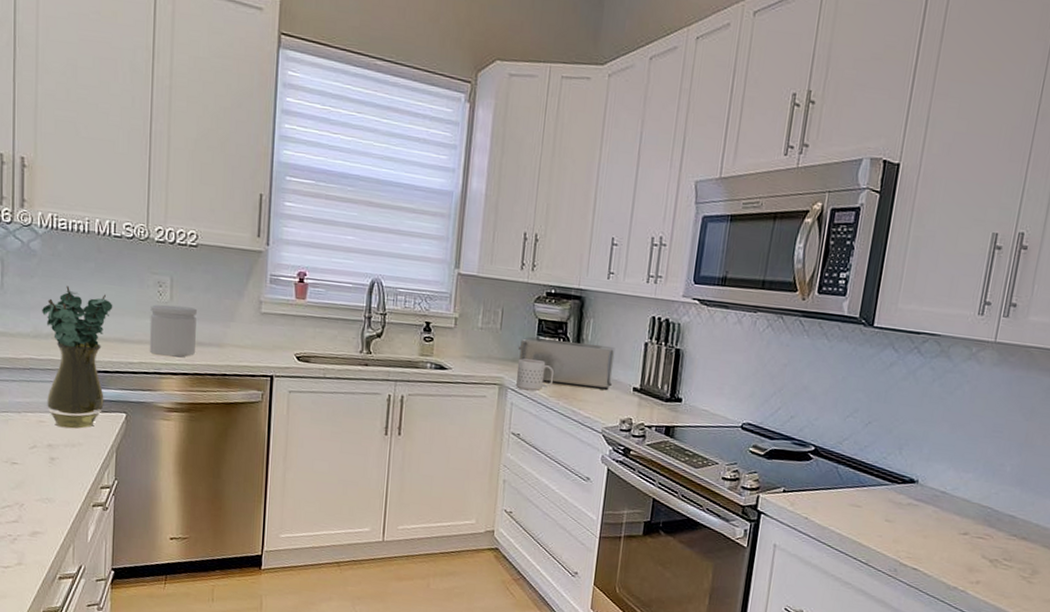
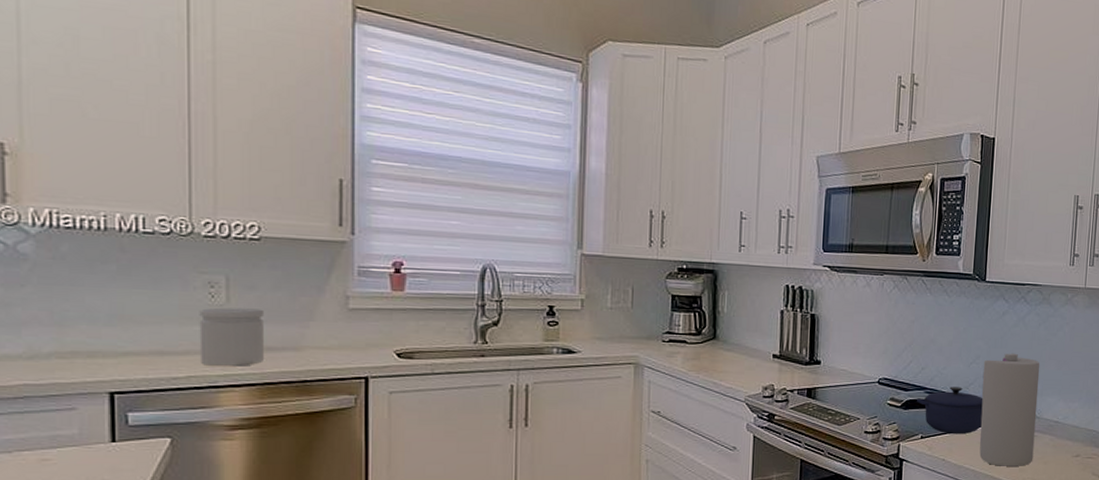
vase: present [42,285,113,429] -> none [40,293,146,464]
mug: present [516,358,555,391] -> none [652,335,692,367]
toaster: present [517,337,616,391] -> none [651,313,752,360]
cooking pot: none [781,440,858,493] -> present [916,386,983,435]
paper towel holder: none [847,409,930,537] -> present [979,353,1040,466]

